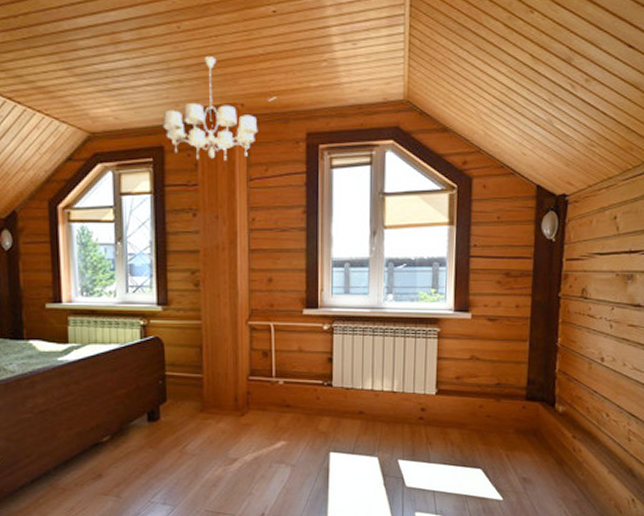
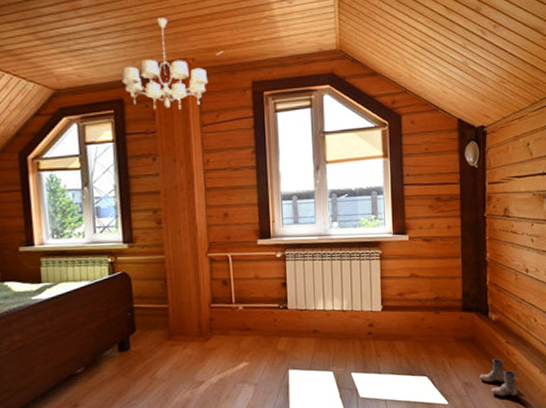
boots: none [539,454,582,497] -> present [479,358,517,397]

